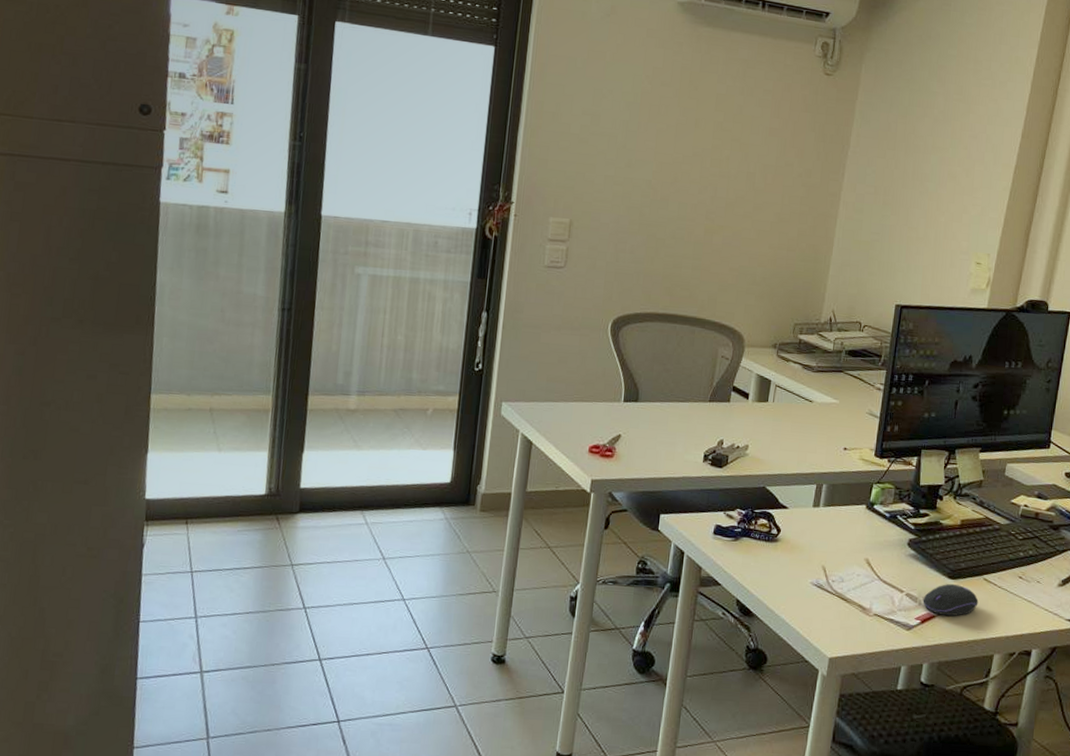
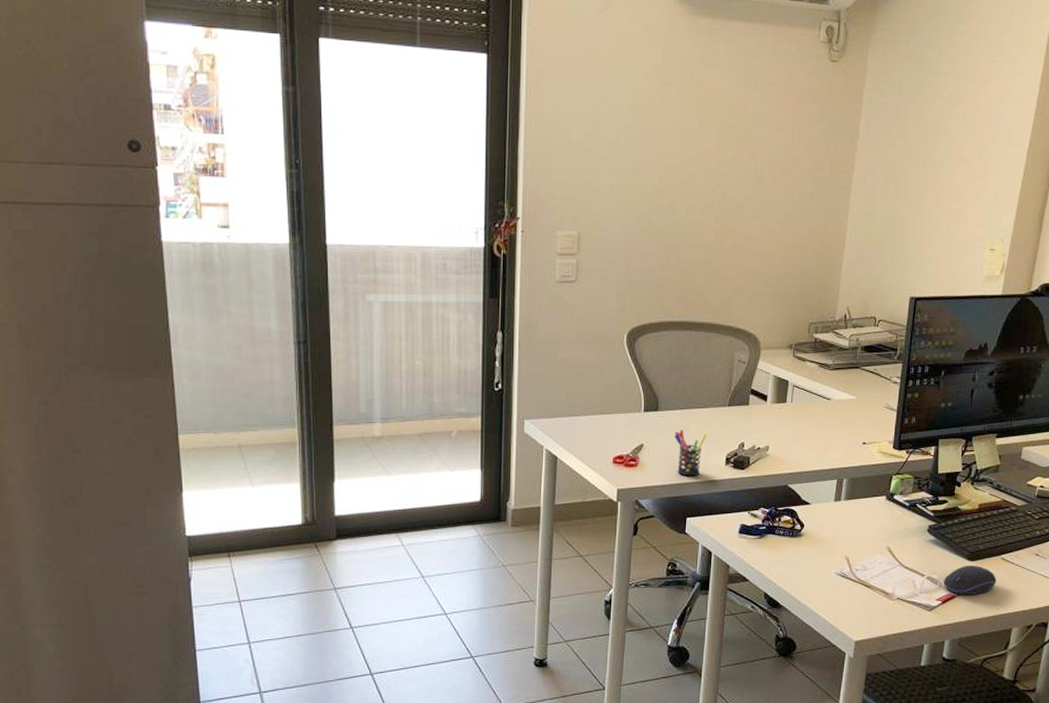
pen holder: none [653,422,685,472] -> present [675,429,706,477]

